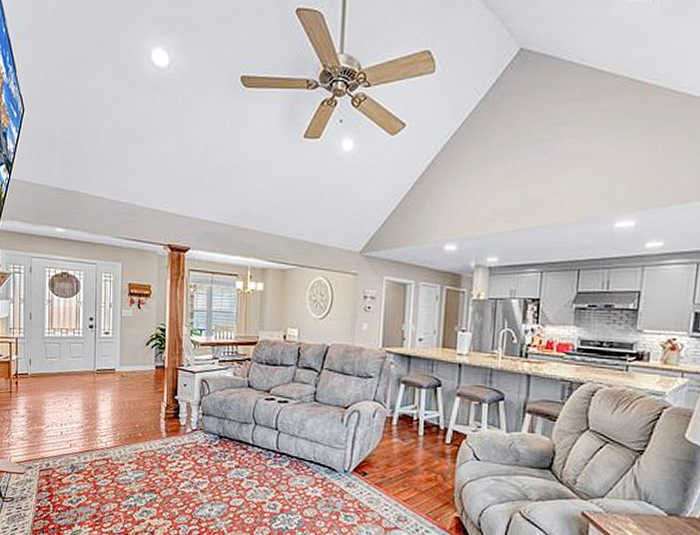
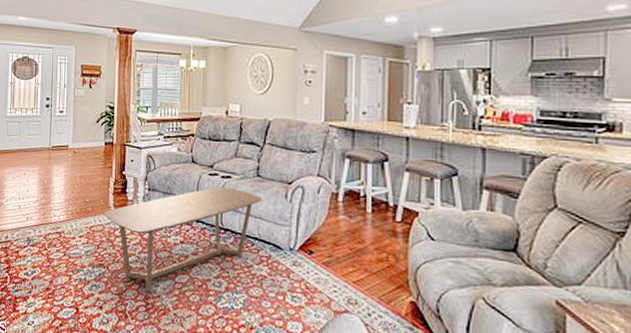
coffee table: none [155,411,319,517] -> present [104,186,263,293]

